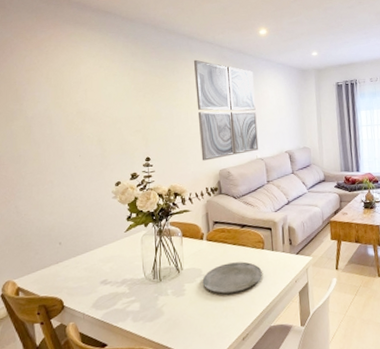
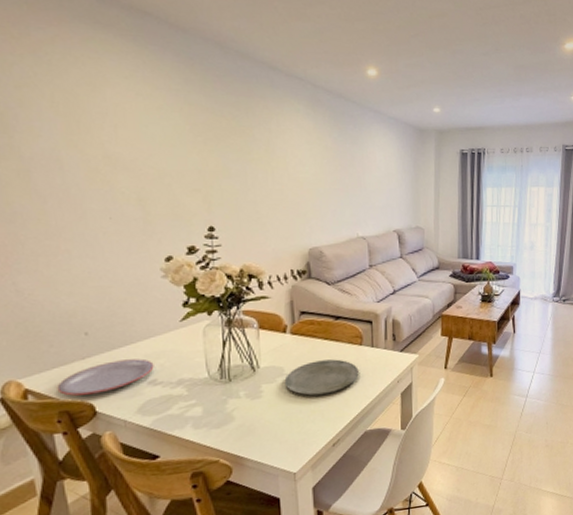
plate: none [38,262,106,293] -> present [57,358,154,396]
wall art: present [194,59,259,161] -> none [277,99,361,236]

